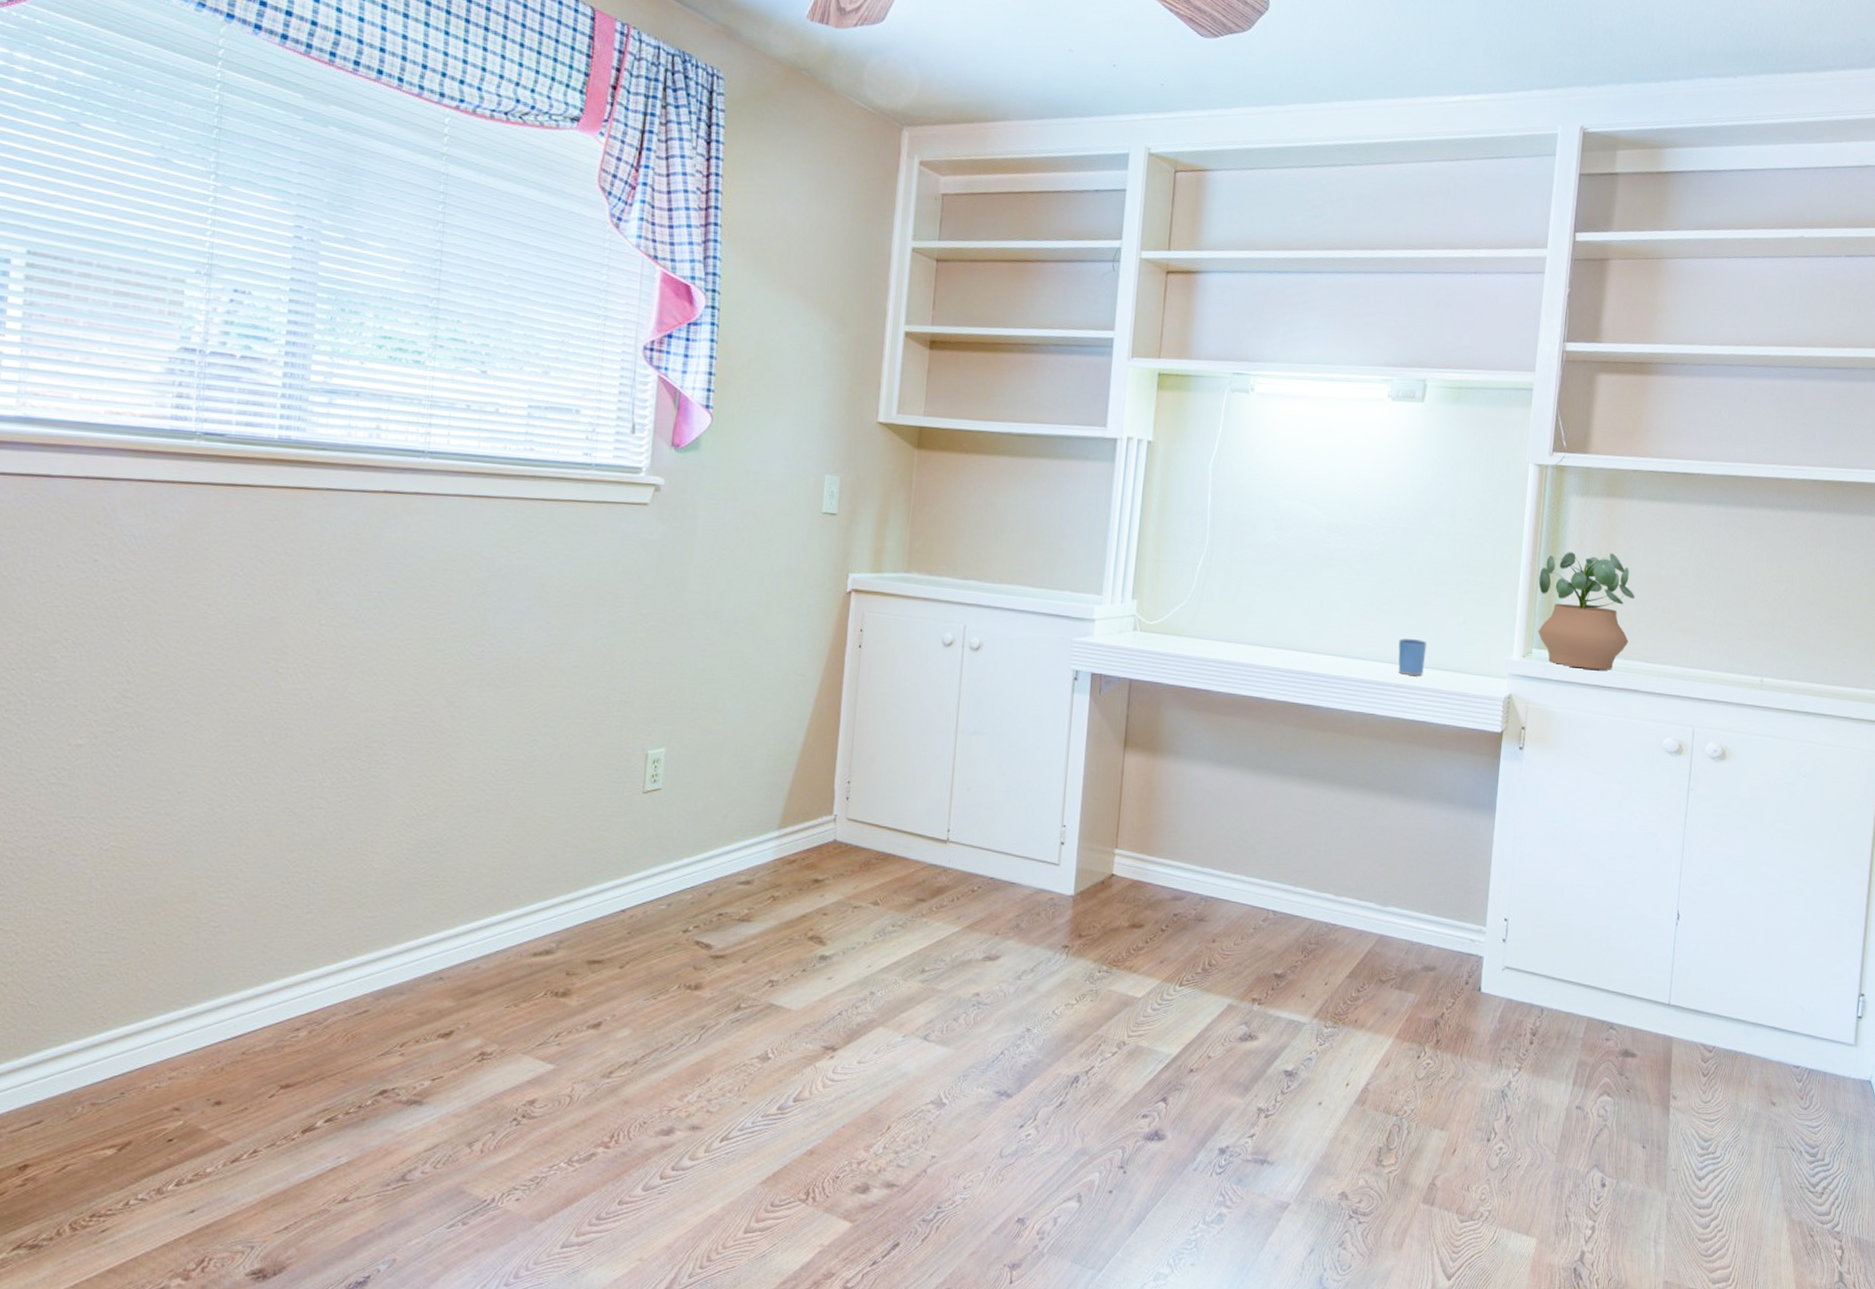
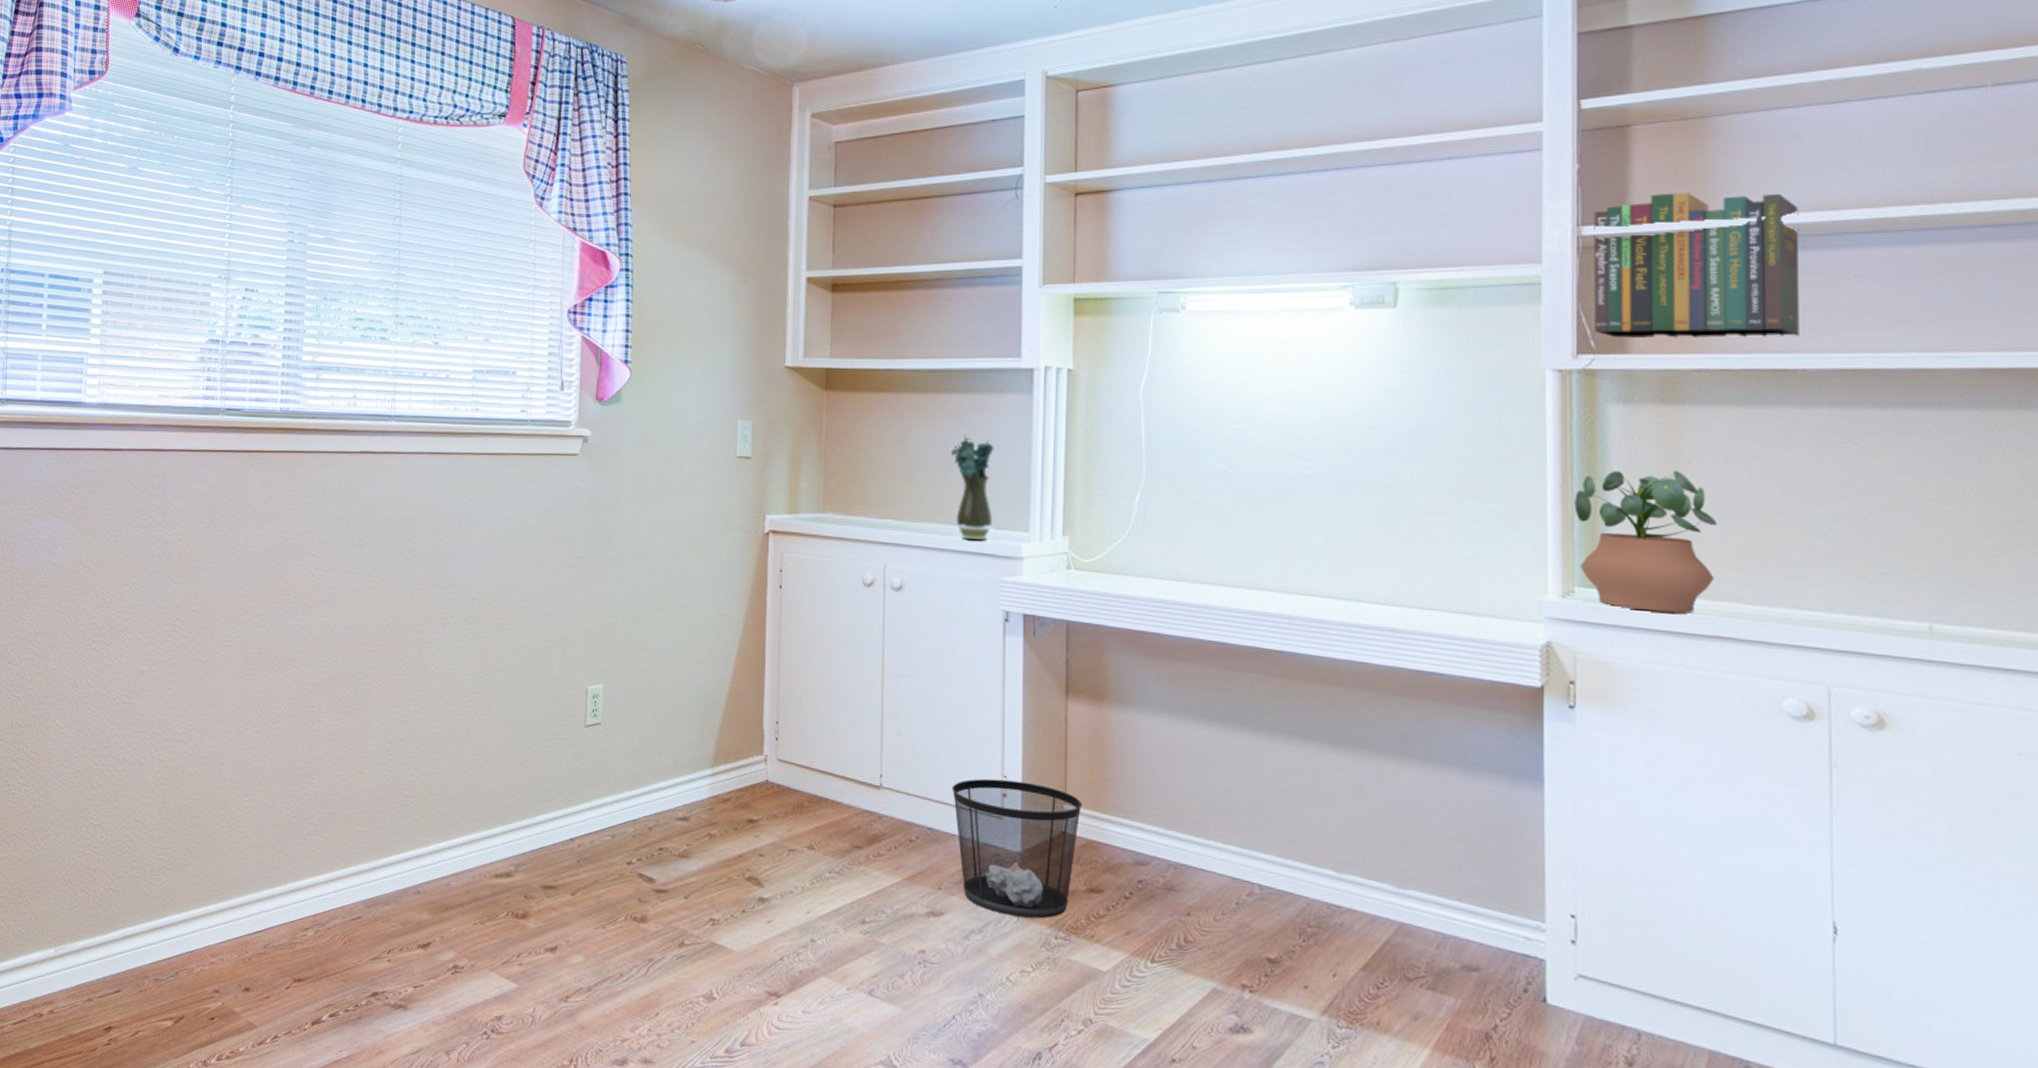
waste bin: none [1014,828,1132,955] -> present [951,778,1083,919]
vase: none [1035,499,1076,602] -> present [951,434,994,540]
mug: present [1398,639,1427,676] -> none [1391,576,1429,619]
books: none [1567,320,1714,447] -> present [1594,193,1800,339]

